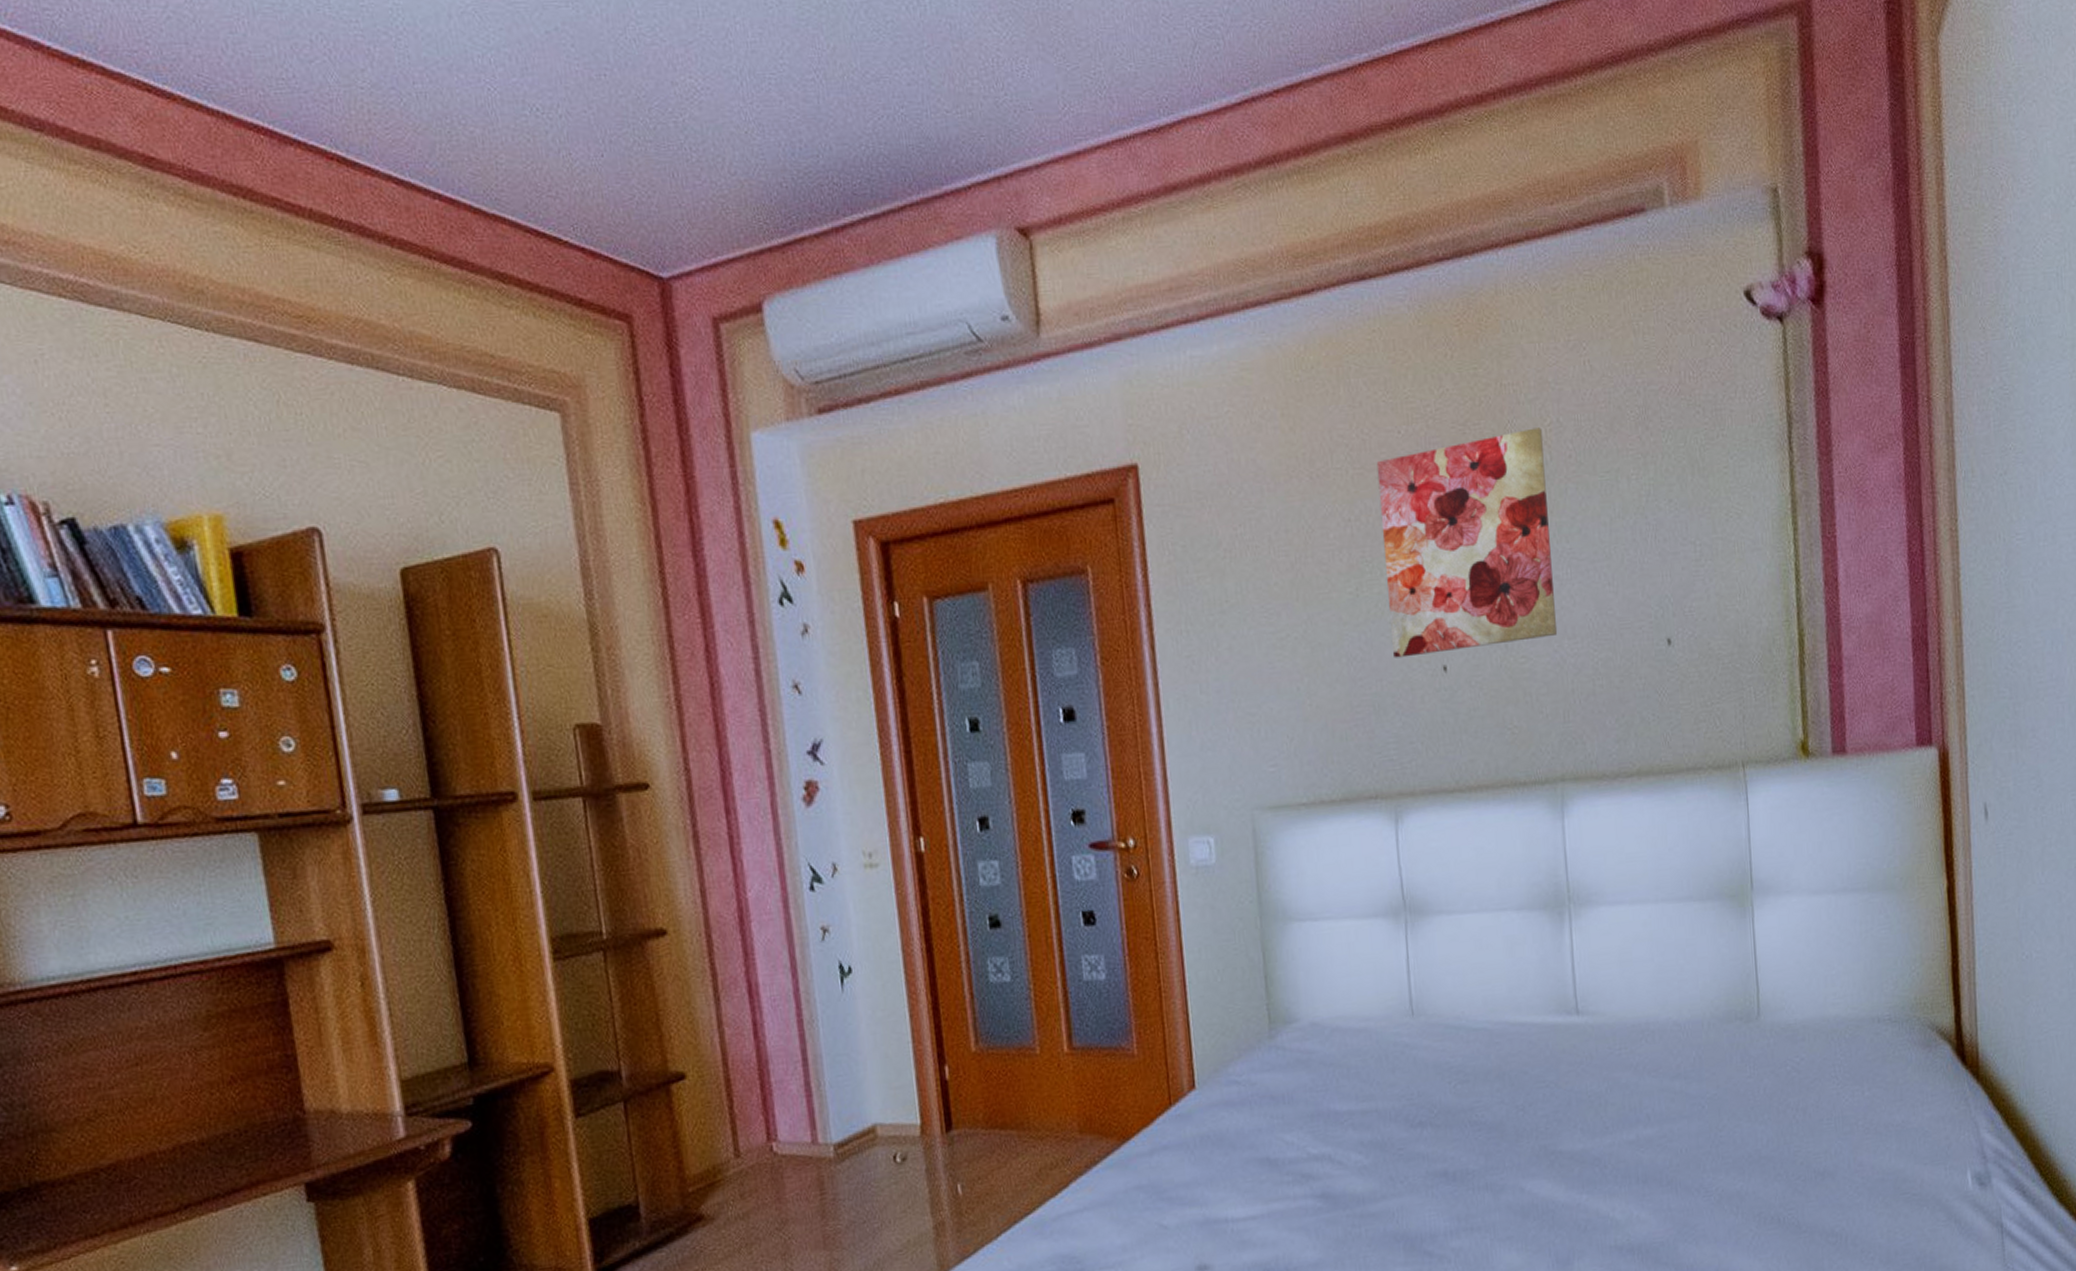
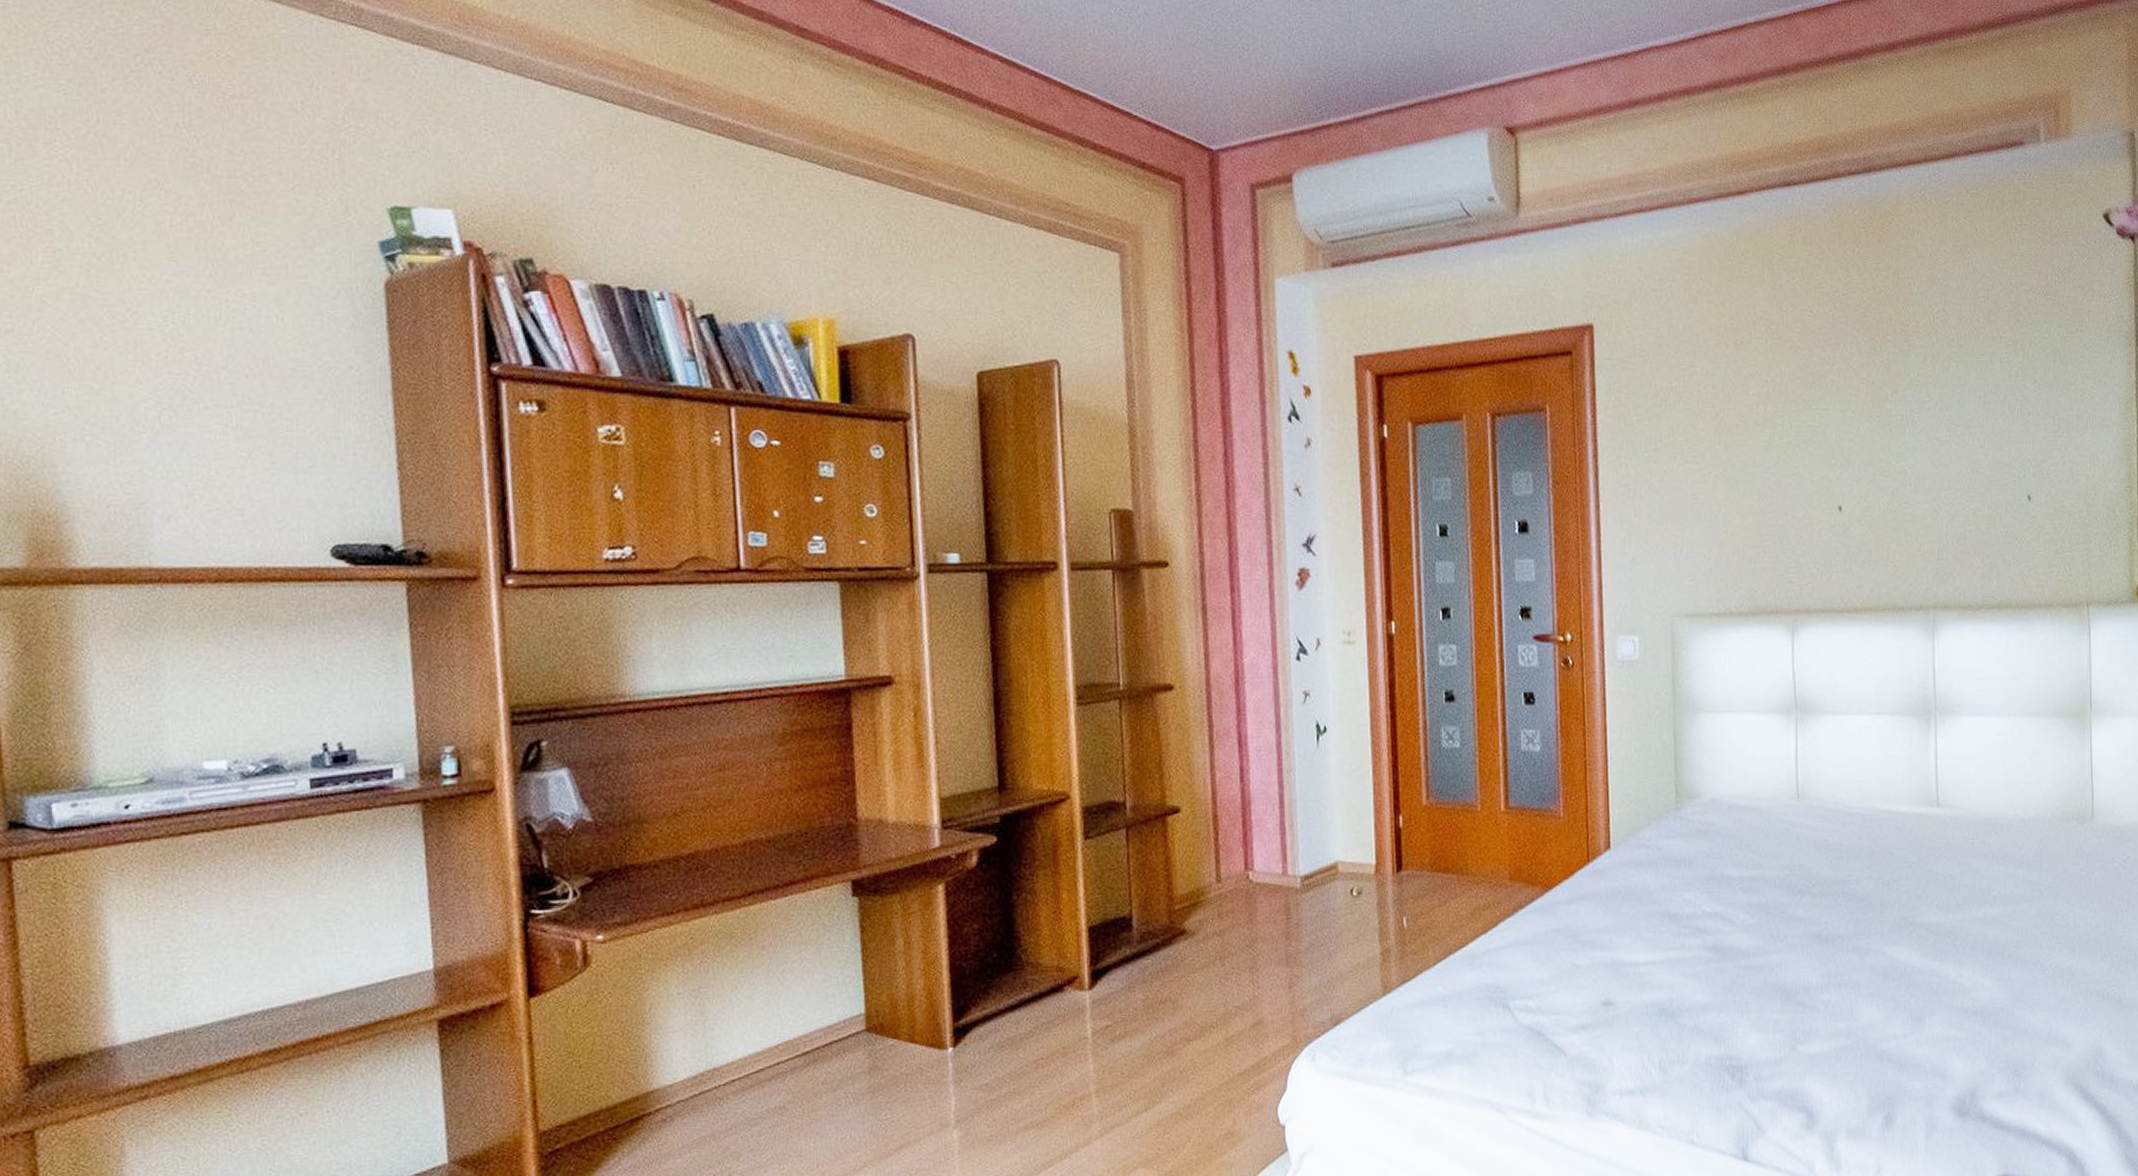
wall art: present [1376,427,1558,658] -> none [1791,315,1936,497]

